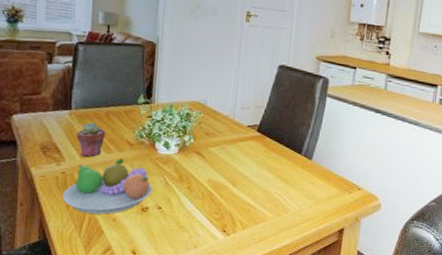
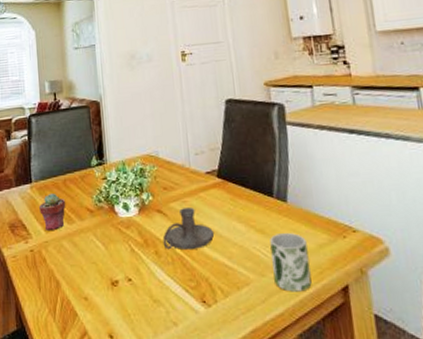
fruit bowl: present [62,158,153,215] -> none [33,227,119,294]
candle holder: none [197,153,245,189] -> present [162,208,215,250]
mug: none [287,184,320,230] -> present [270,233,312,292]

